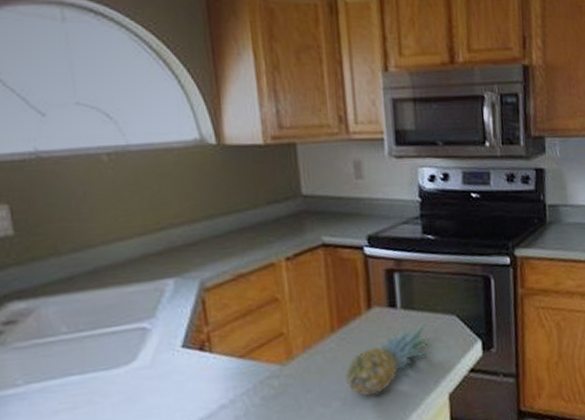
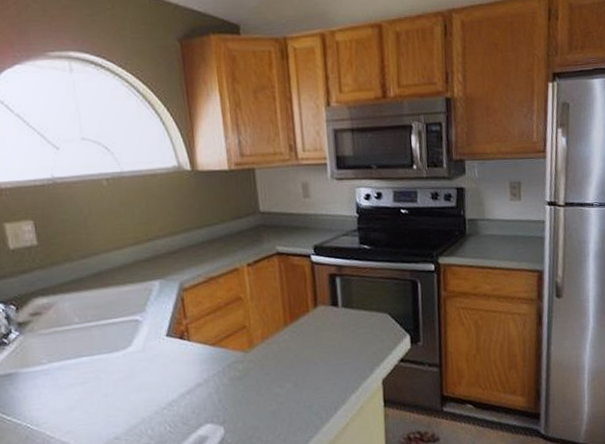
fruit: present [346,319,432,397] -> none [297,317,368,380]

